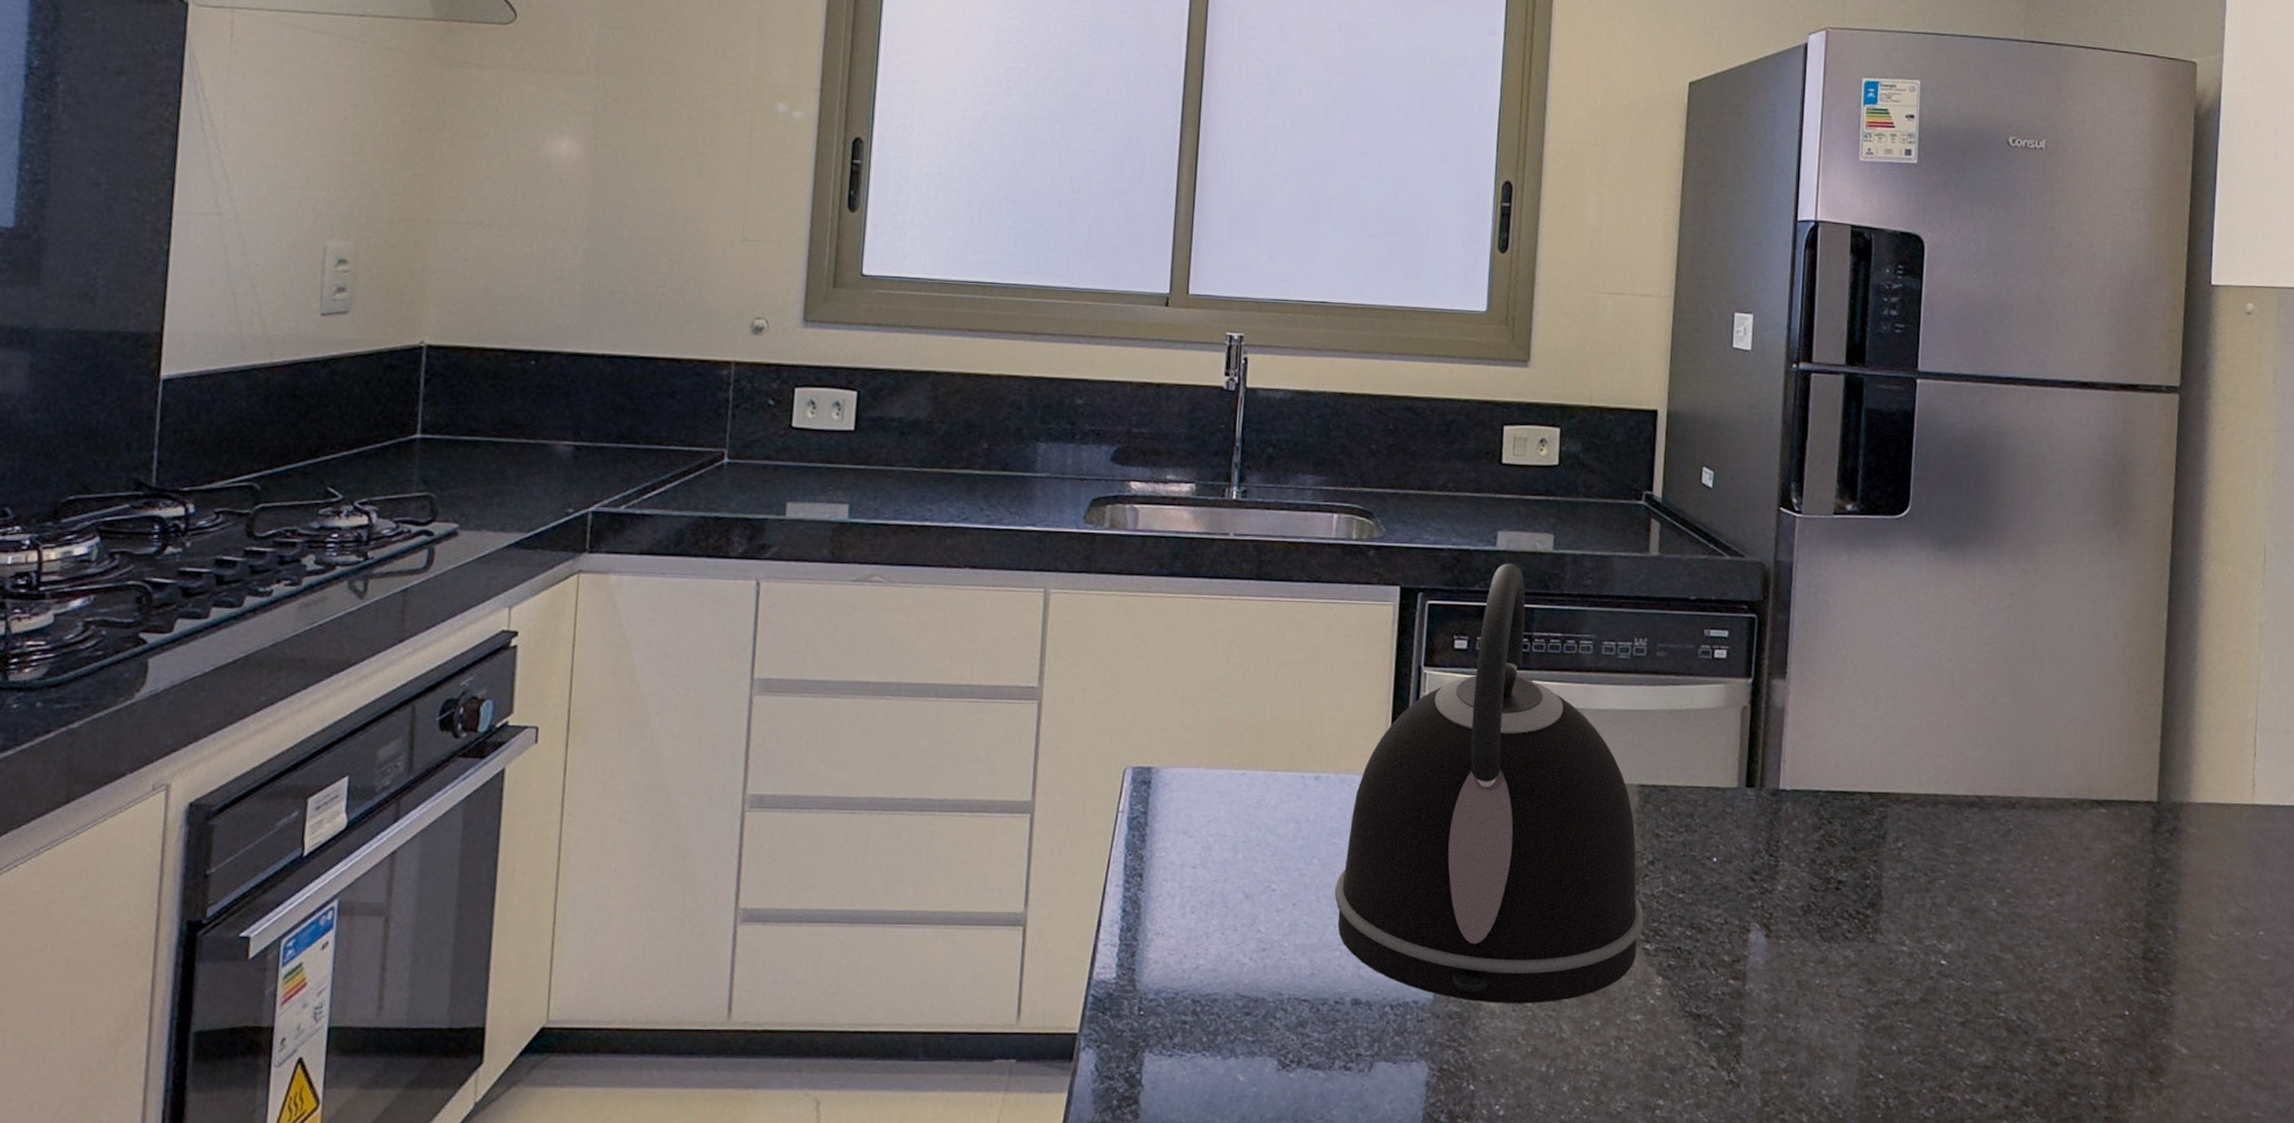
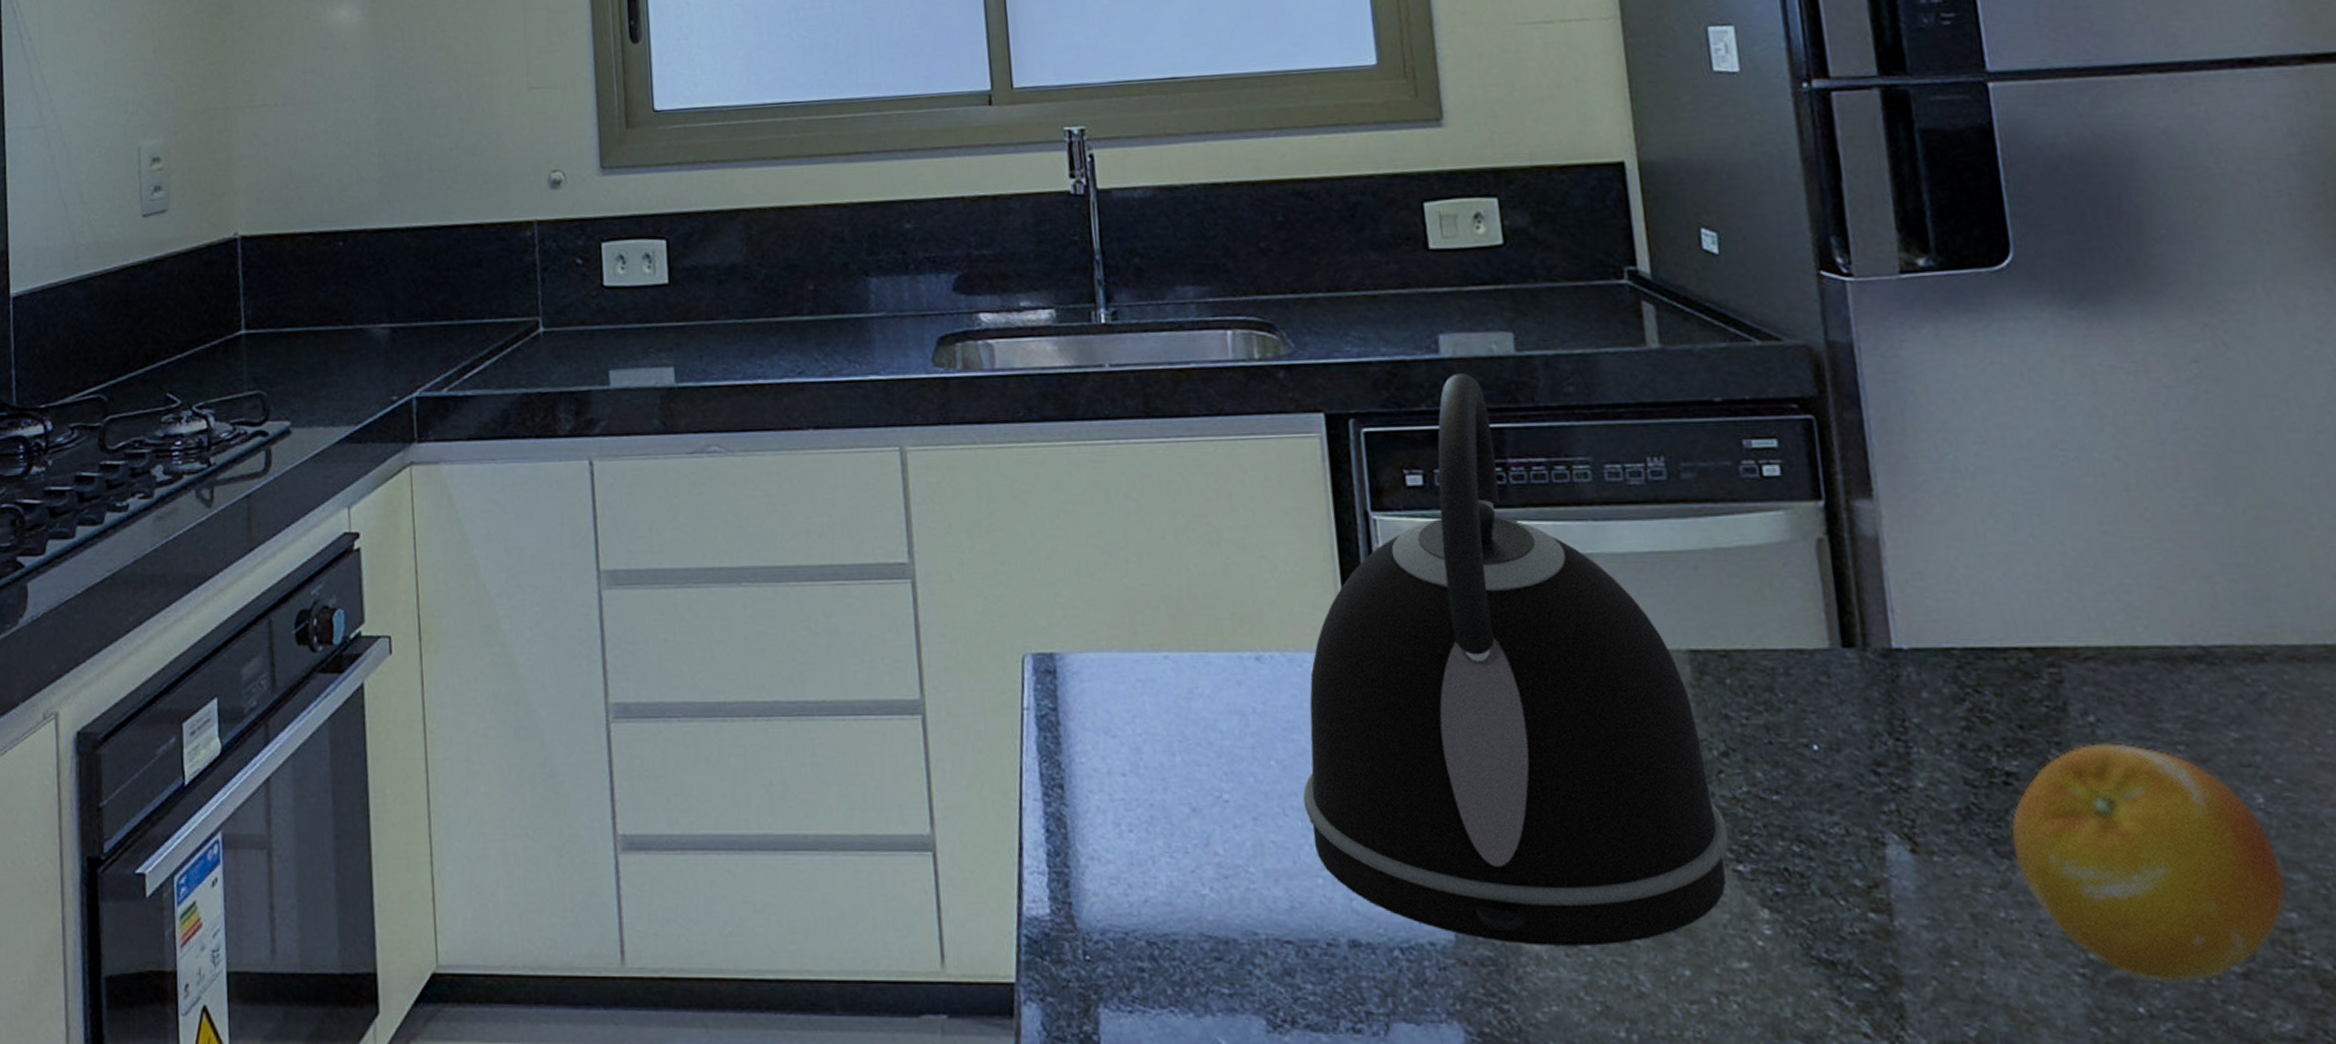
fruit: none [1833,862,1999,1029] -> present [2010,743,2287,983]

